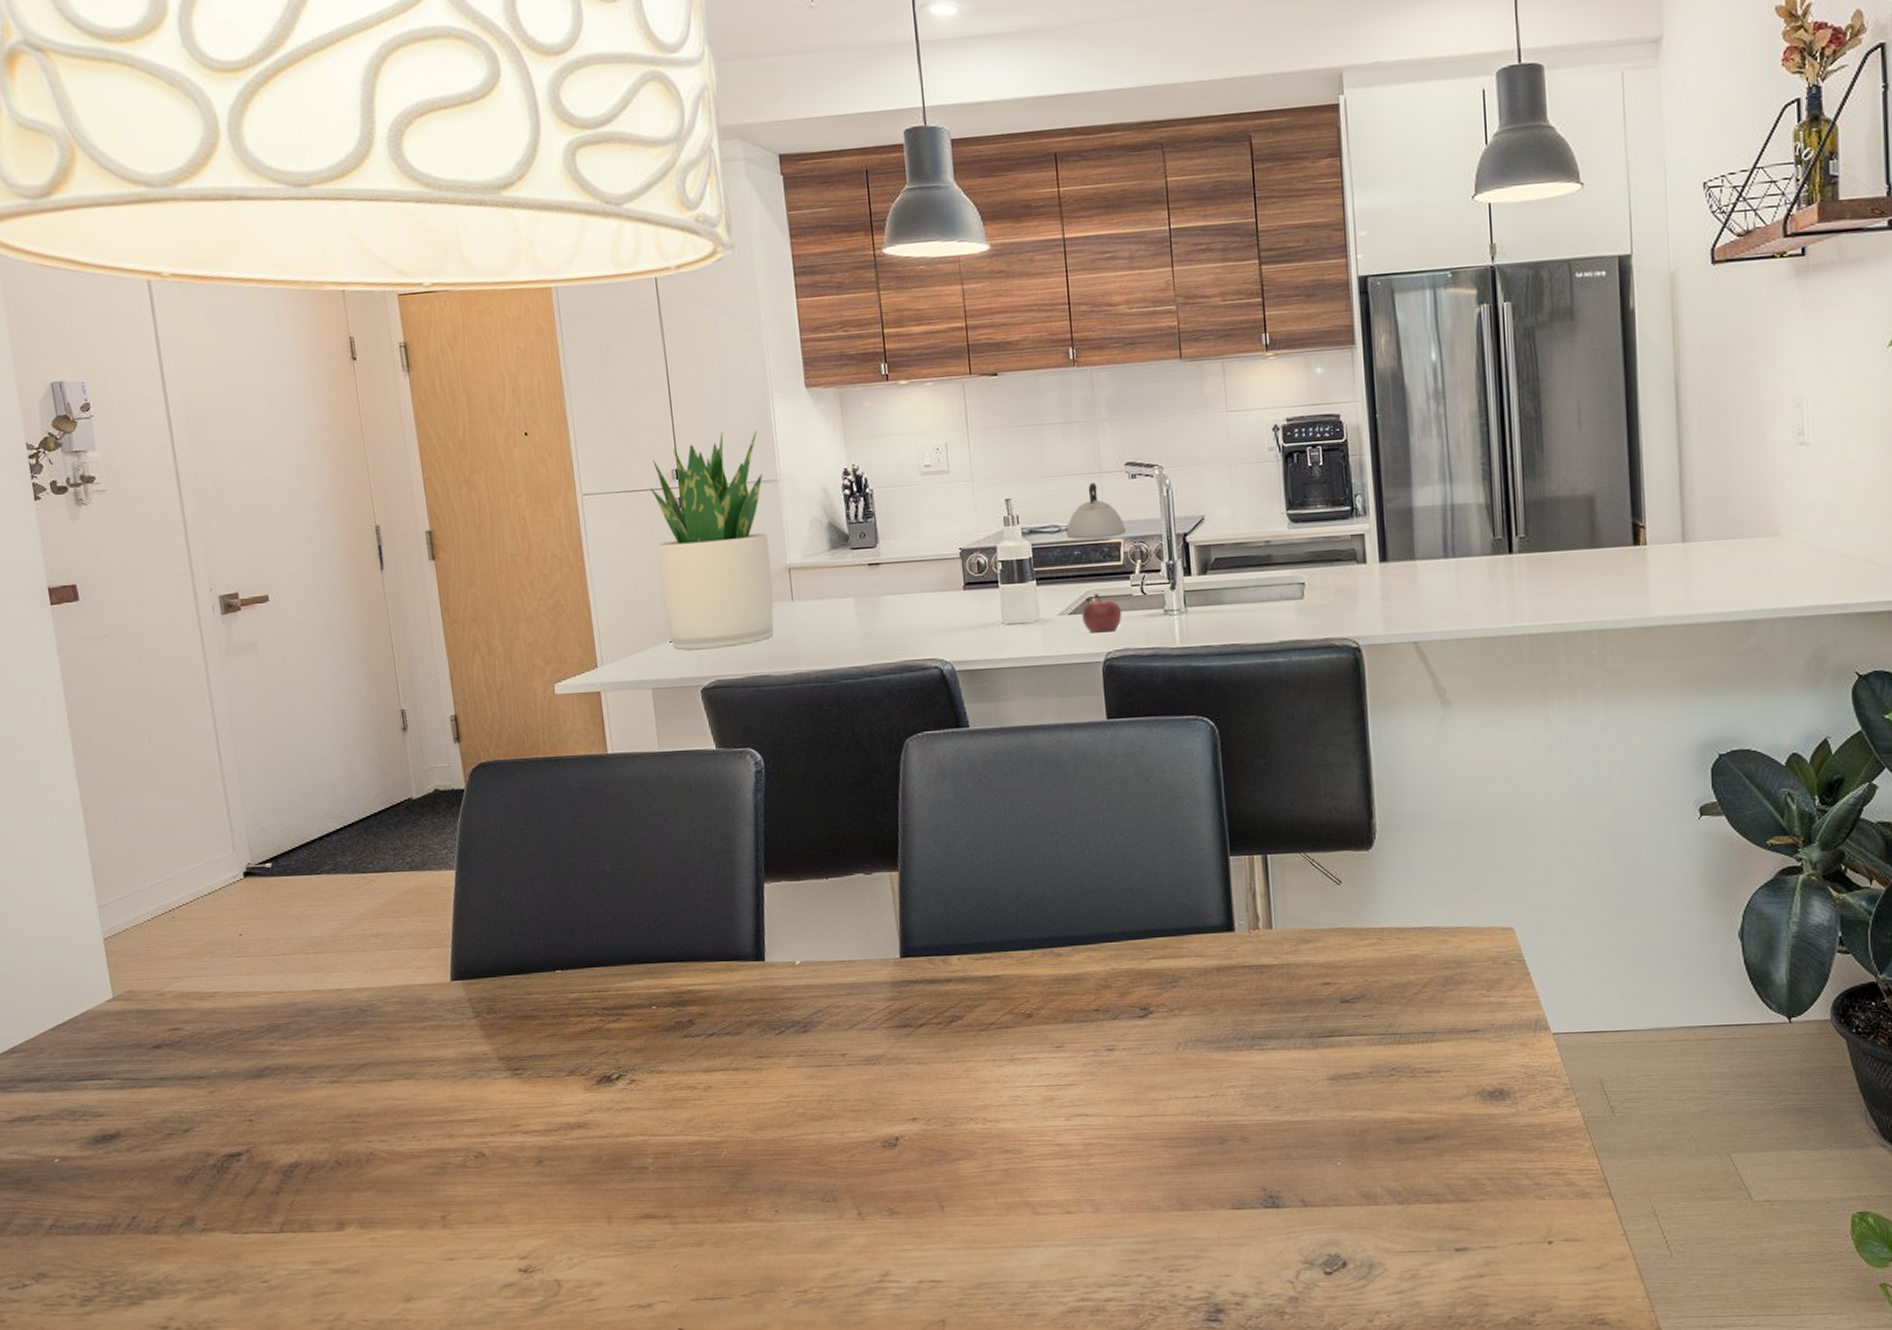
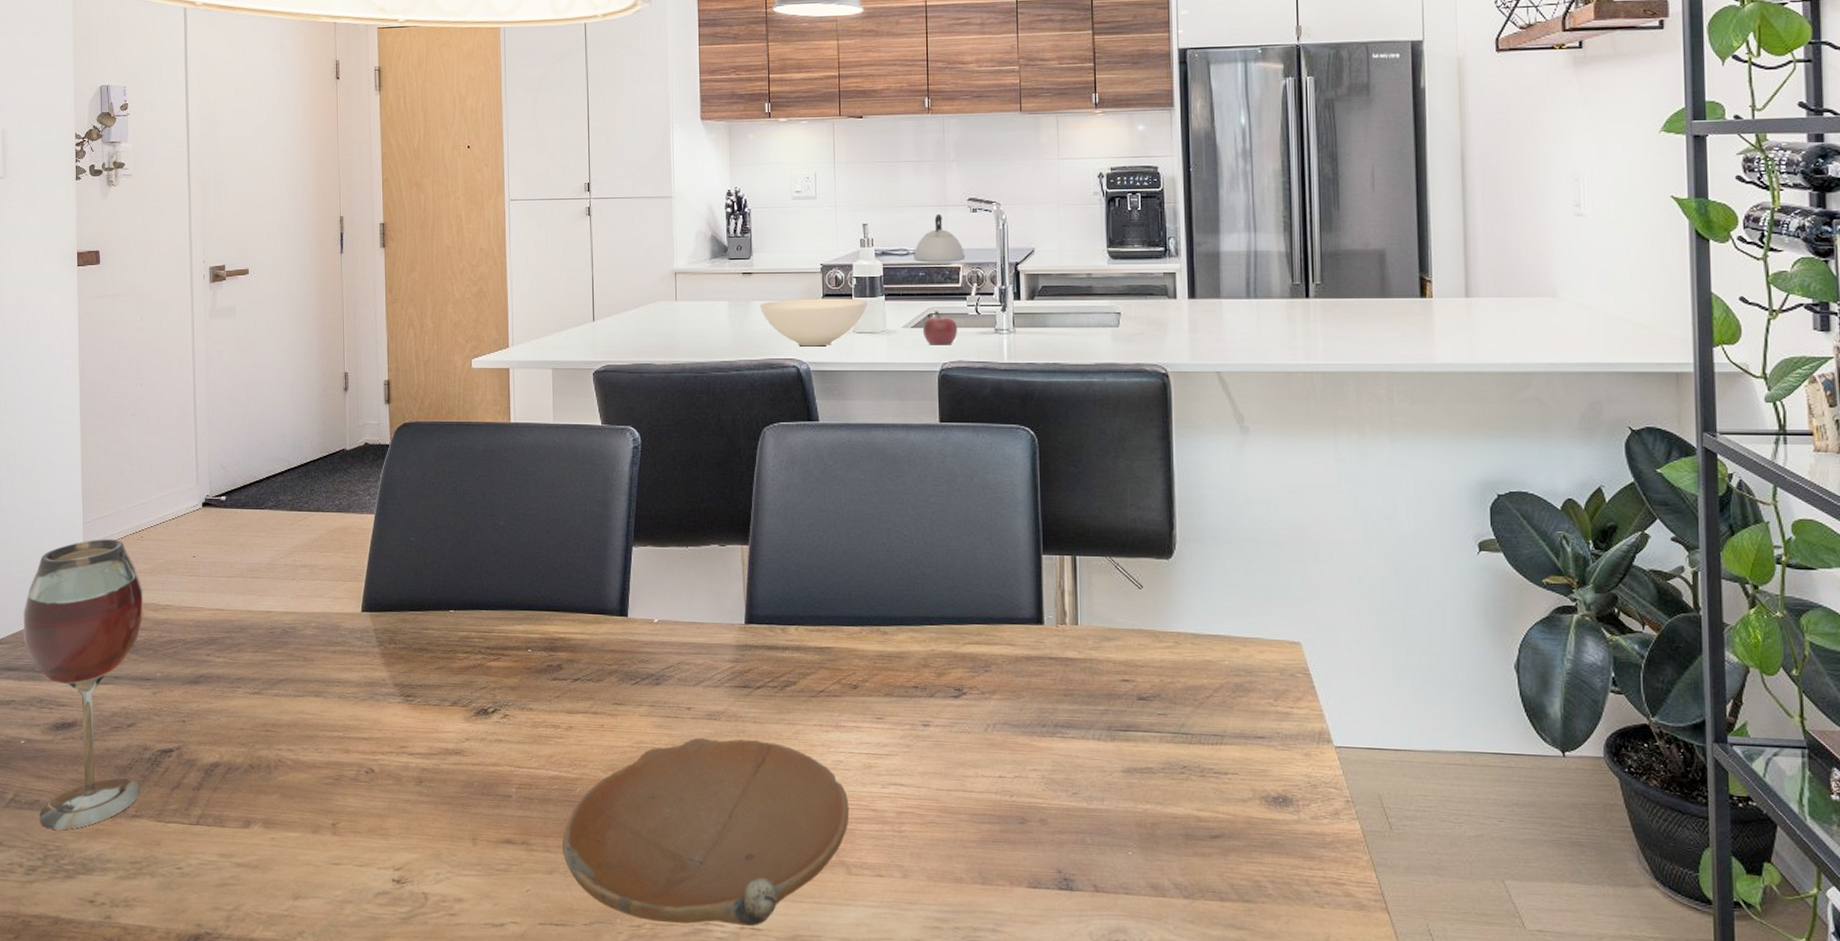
wineglass: none [37,922,207,1254] -> present [23,539,144,830]
planter: present [650,431,774,651] -> none [565,154,661,338]
bowl: none [710,1083,1032,1285] -> present [562,737,849,926]
bowl: none [891,585,1017,644] -> present [759,298,868,347]

